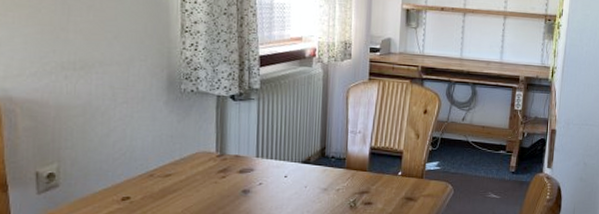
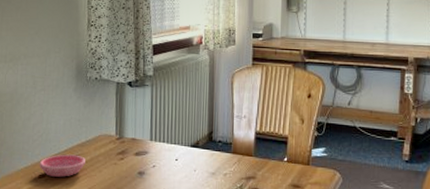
saucer: none [122,173,180,198] -> present [39,154,85,177]

